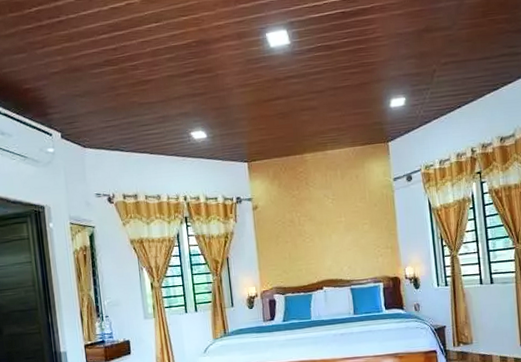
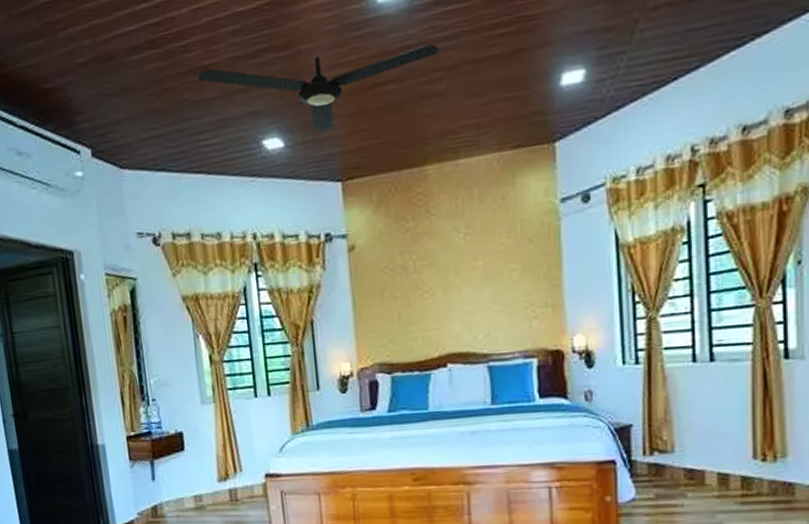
ceiling fan: none [143,75,313,128] -> present [197,43,440,132]

